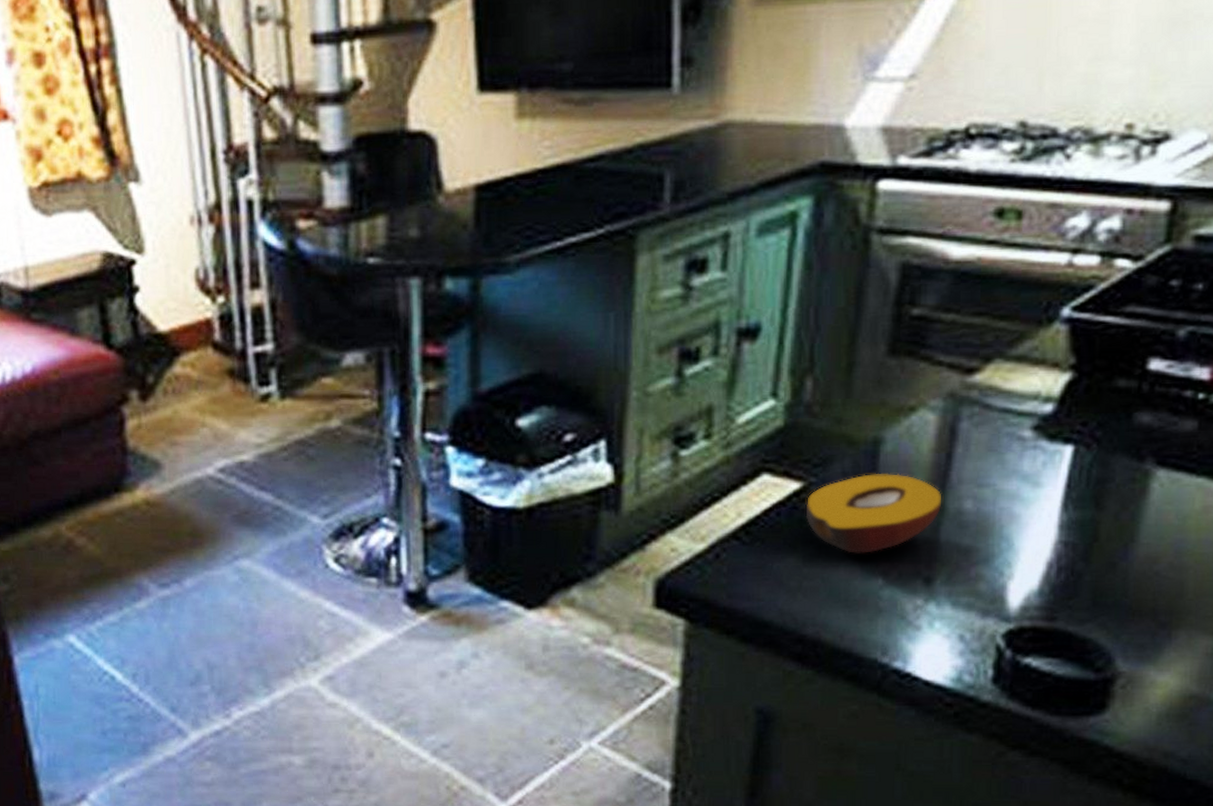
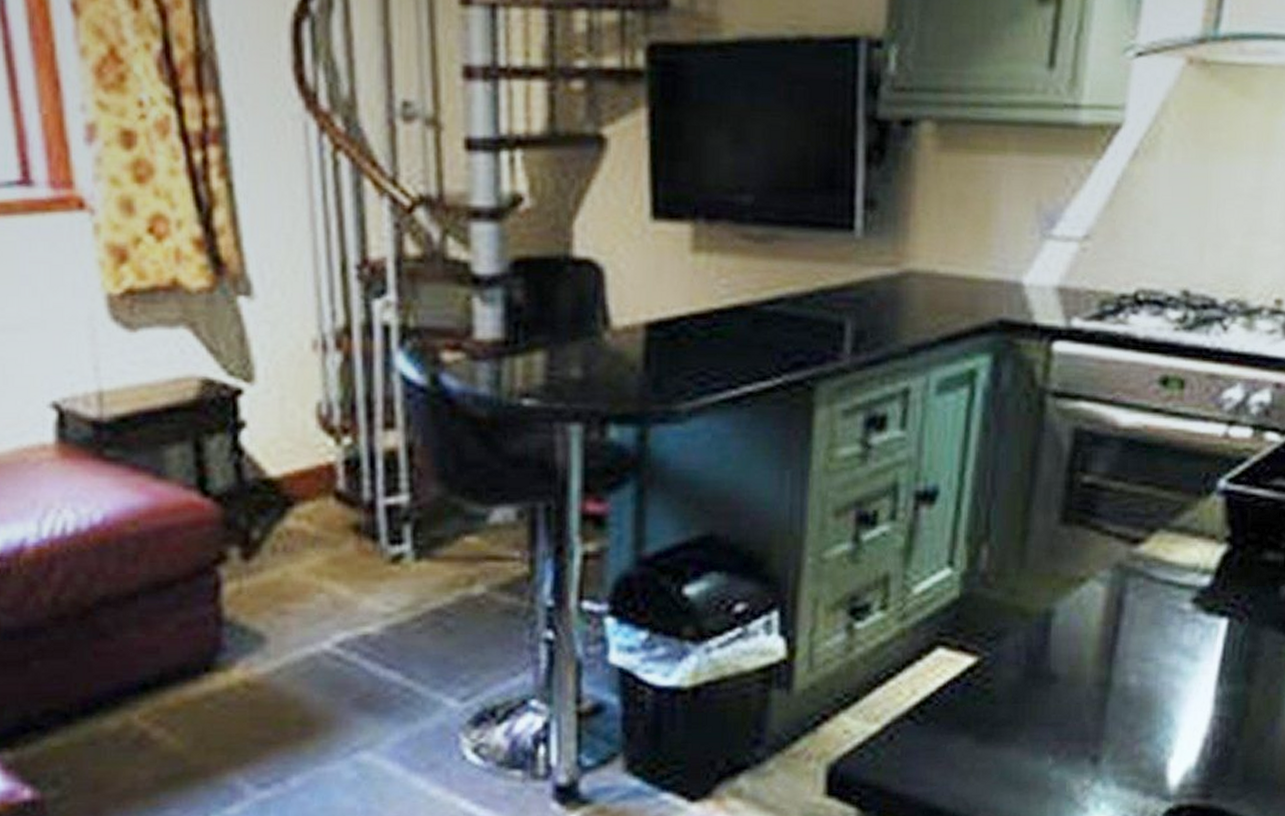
fruit: present [805,474,942,554] -> none [979,647,1109,732]

